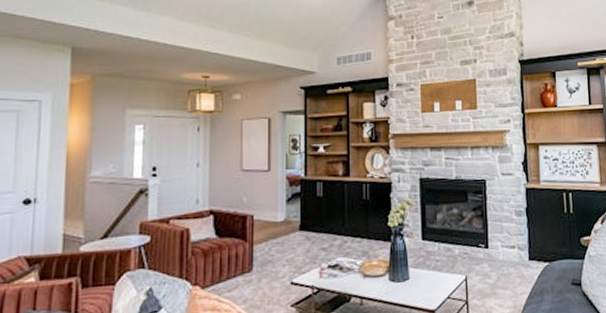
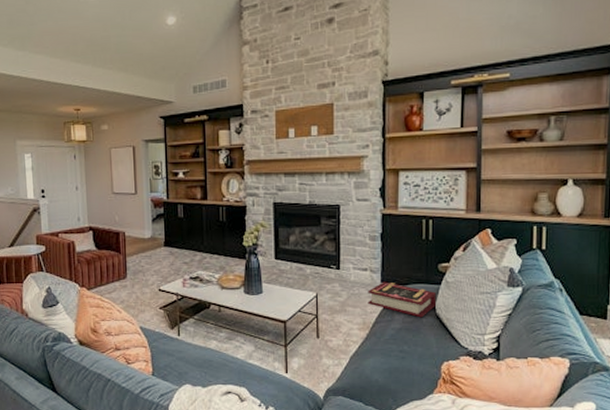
book: none [516,259,581,296] -> present [368,281,436,318]

